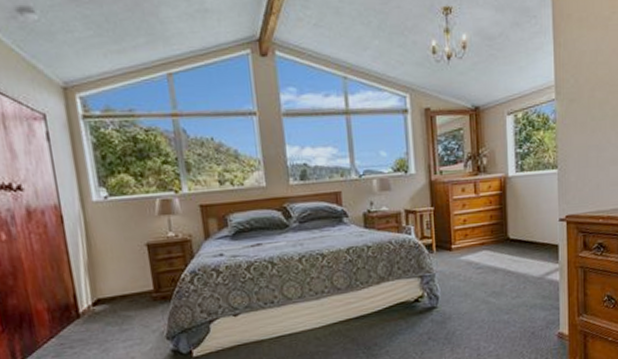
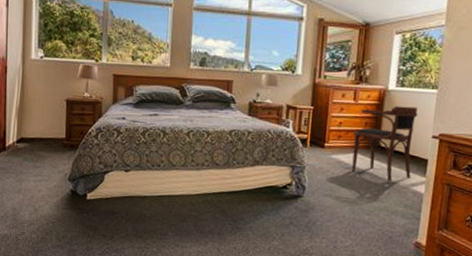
armchair: none [479,191,544,275] -> present [351,106,418,182]

